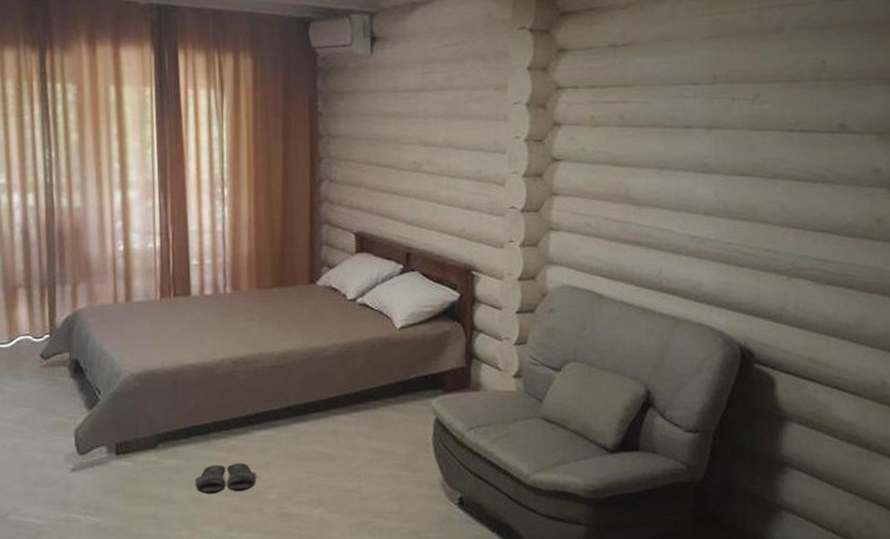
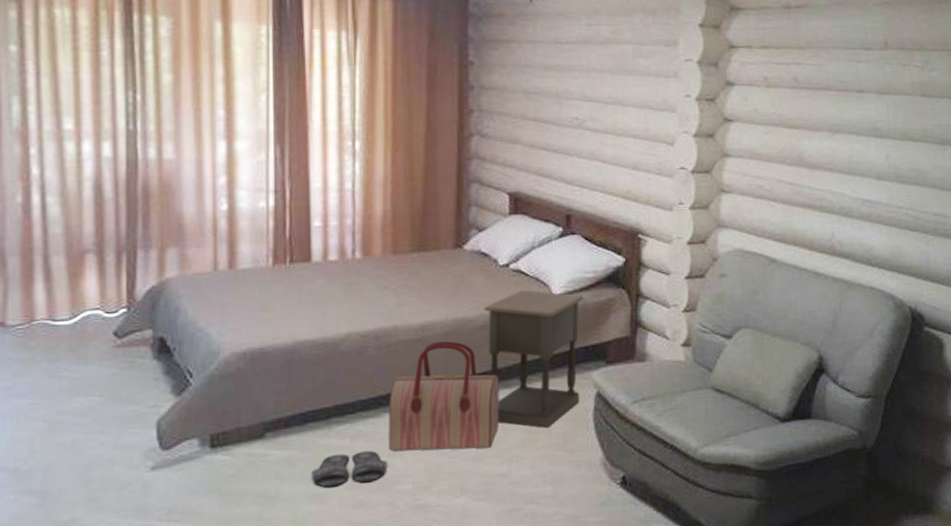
handbag: none [256,368,350,466] -> present [388,341,500,451]
nightstand: none [334,322,423,449] -> present [483,290,584,428]

